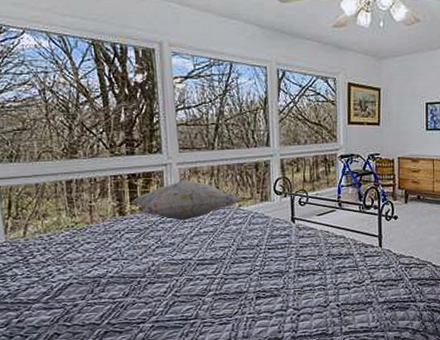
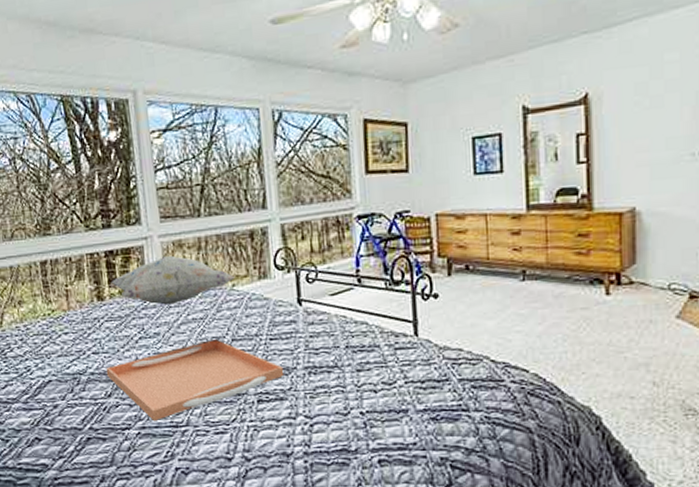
serving tray: none [124,249,279,316] -> present [105,340,284,422]

